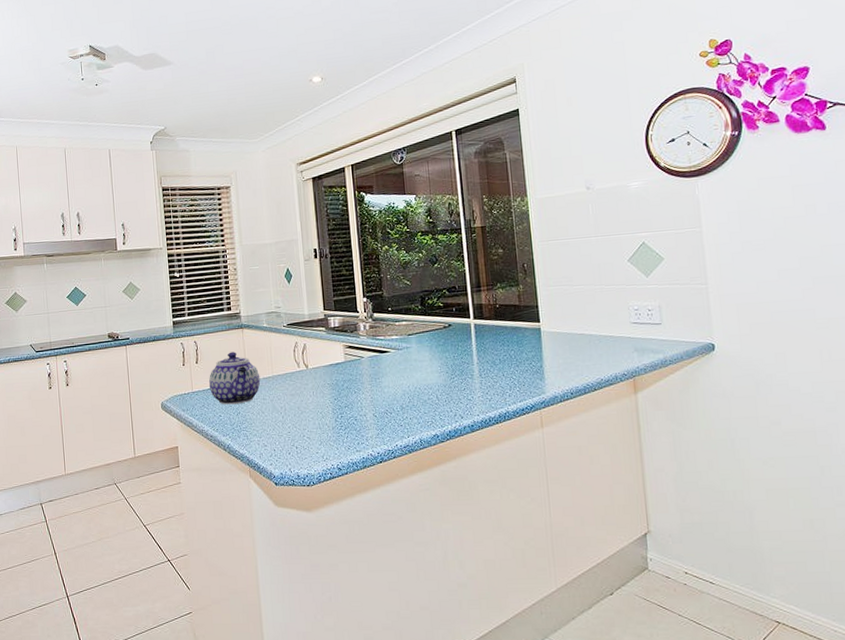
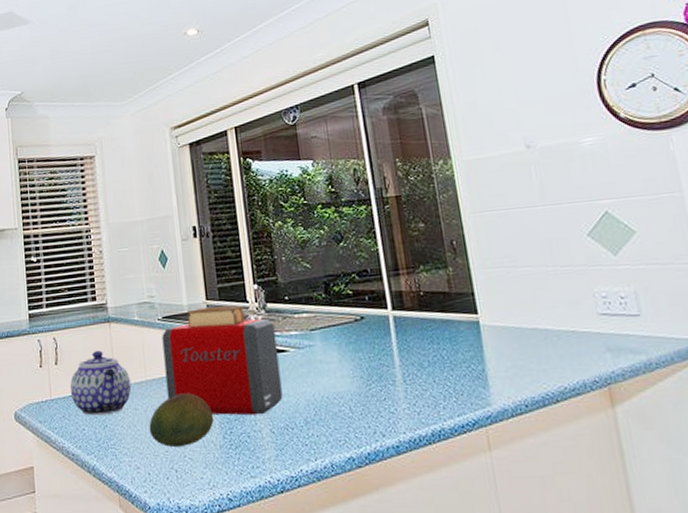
fruit: none [274,386,328,429] -> present [149,393,214,448]
toaster: none [286,314,384,403] -> present [162,305,283,416]

